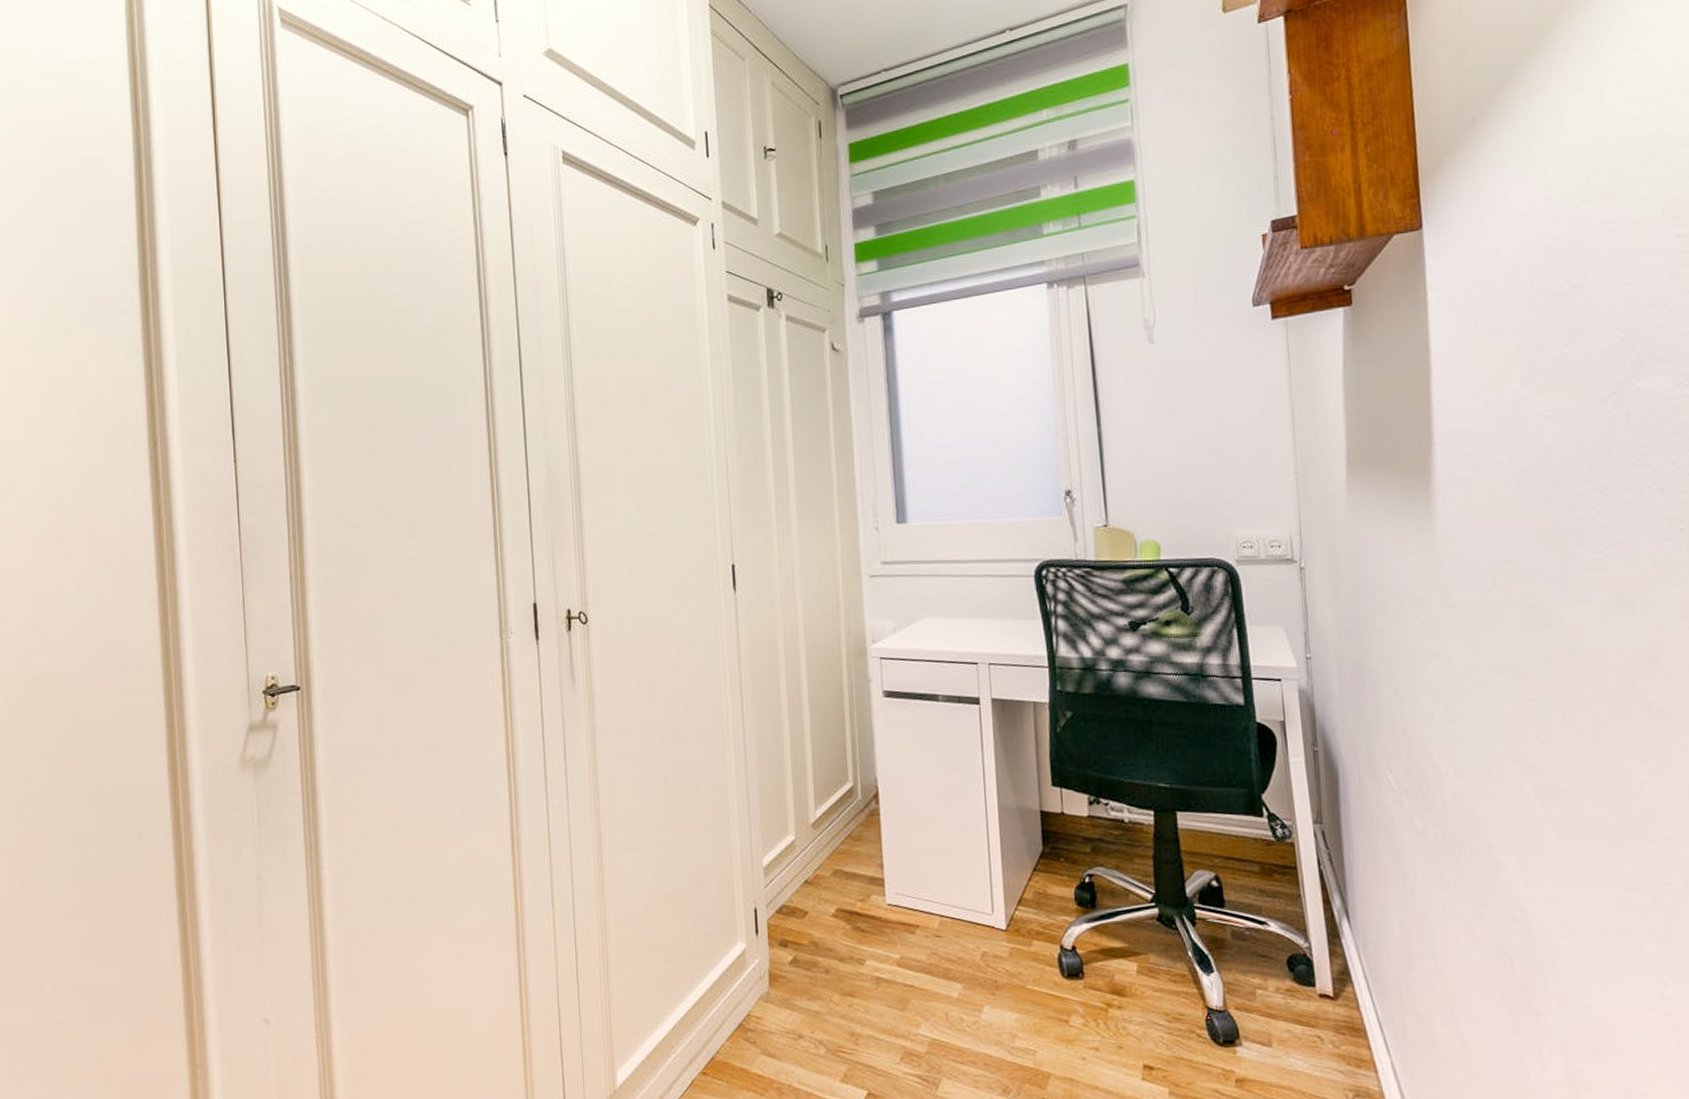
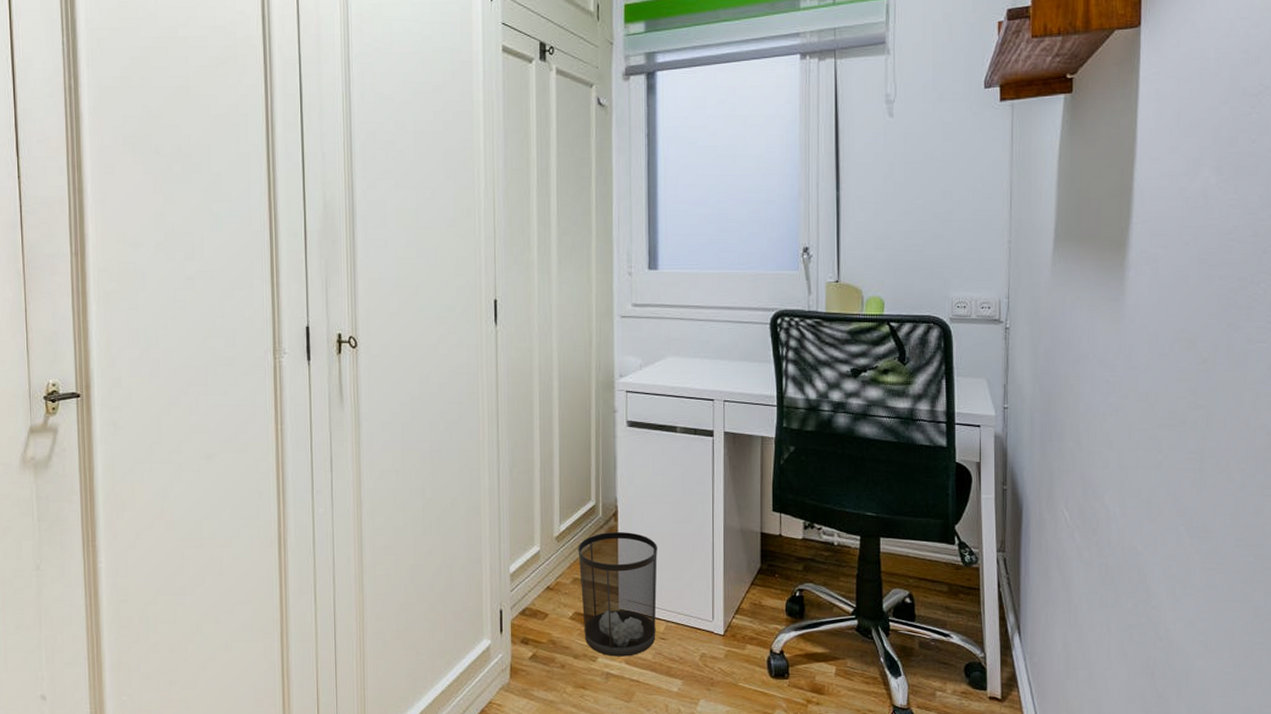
waste bin: none [837,815,930,959] -> present [578,531,658,657]

